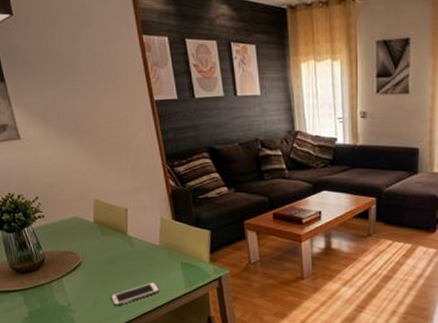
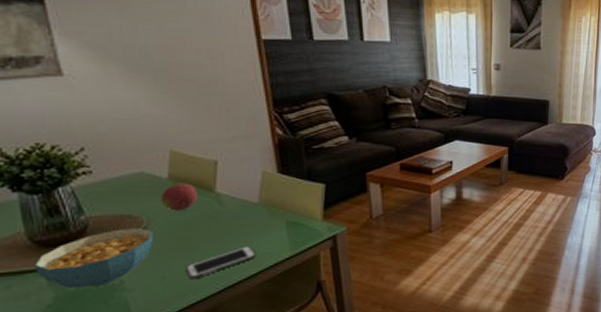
cereal bowl: none [15,262,87,306] -> present [35,228,153,288]
fruit: none [90,227,116,250] -> present [161,183,199,211]

